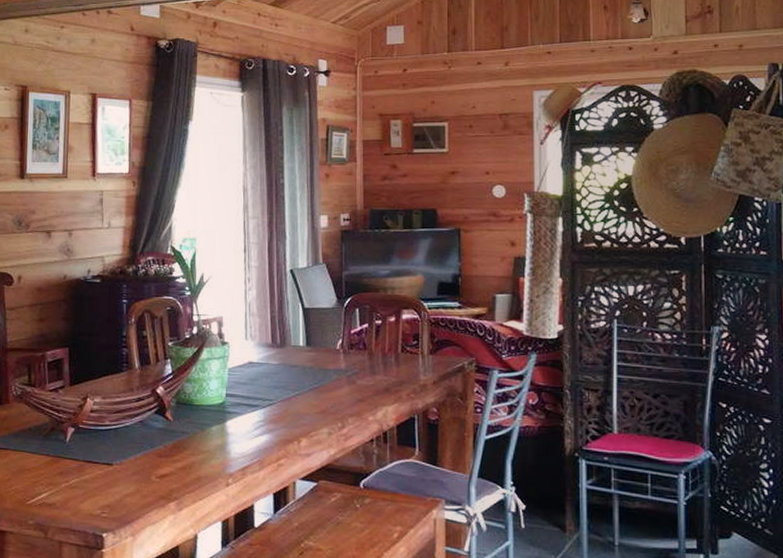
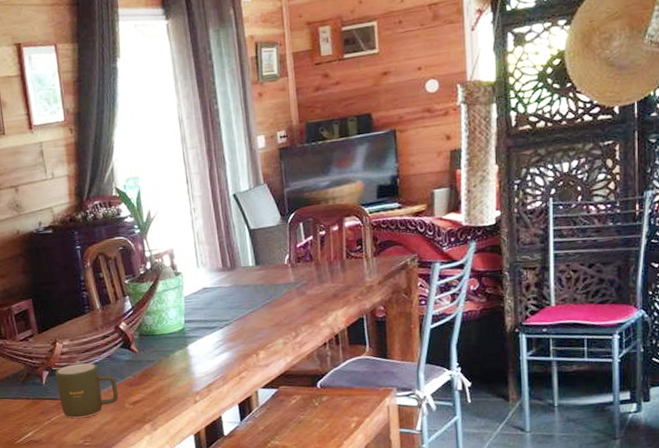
mug: none [81,424,146,486] -> present [55,363,118,419]

